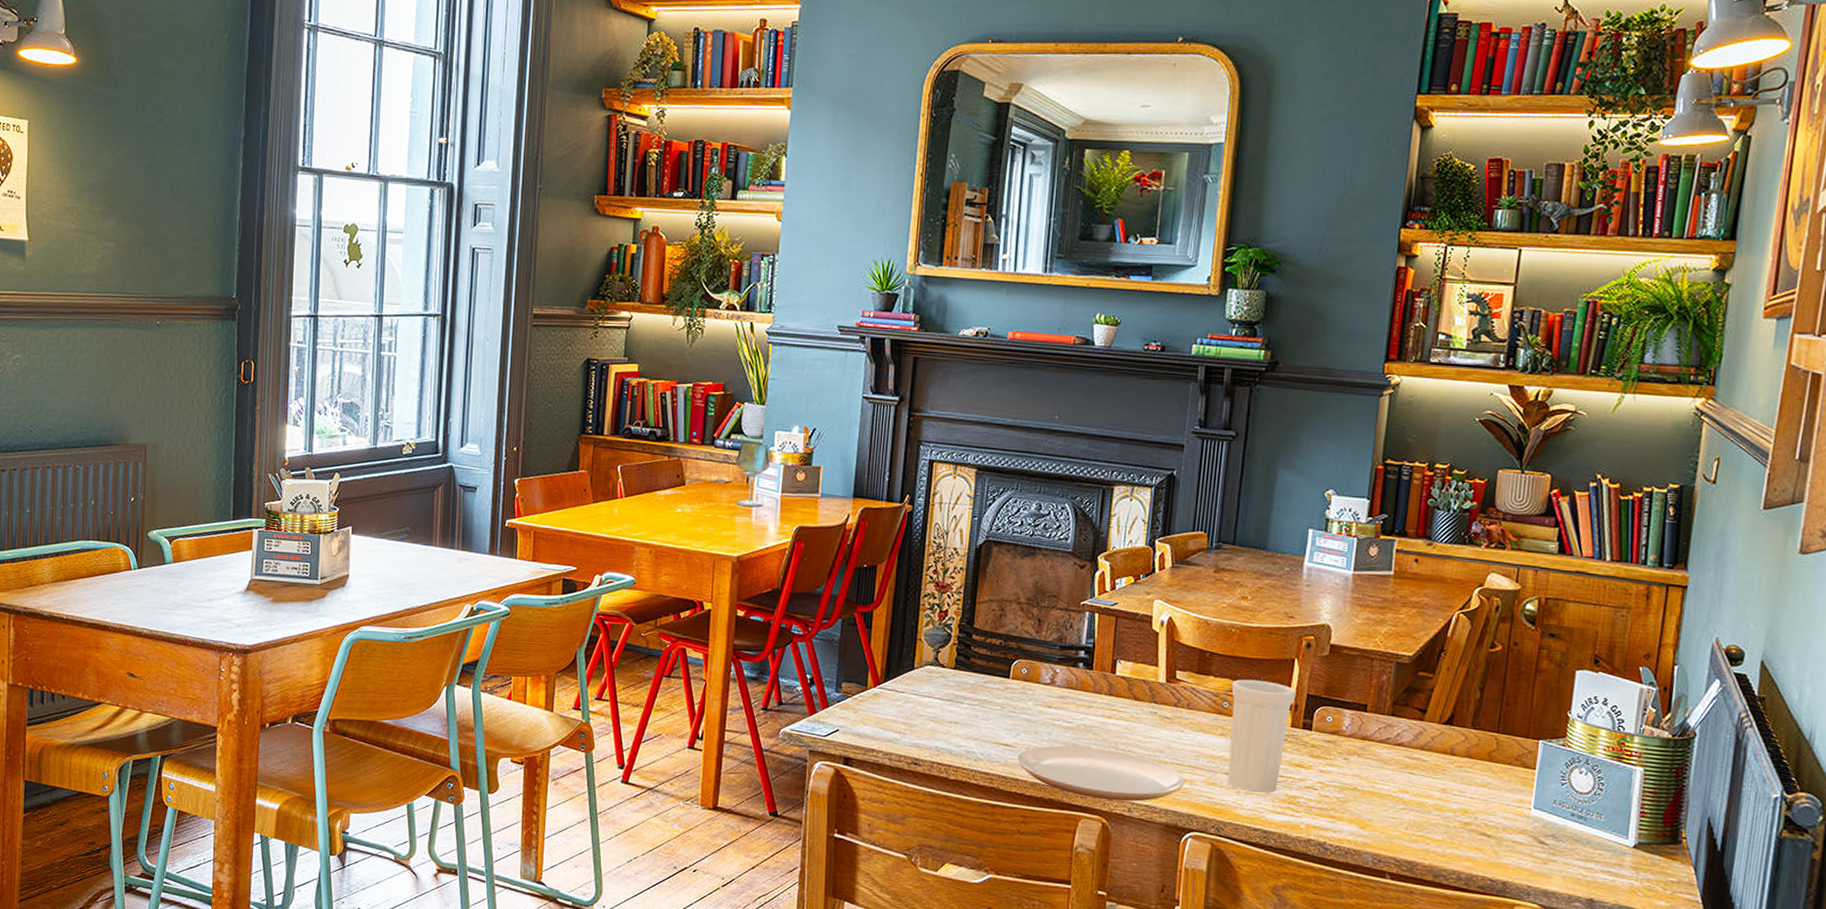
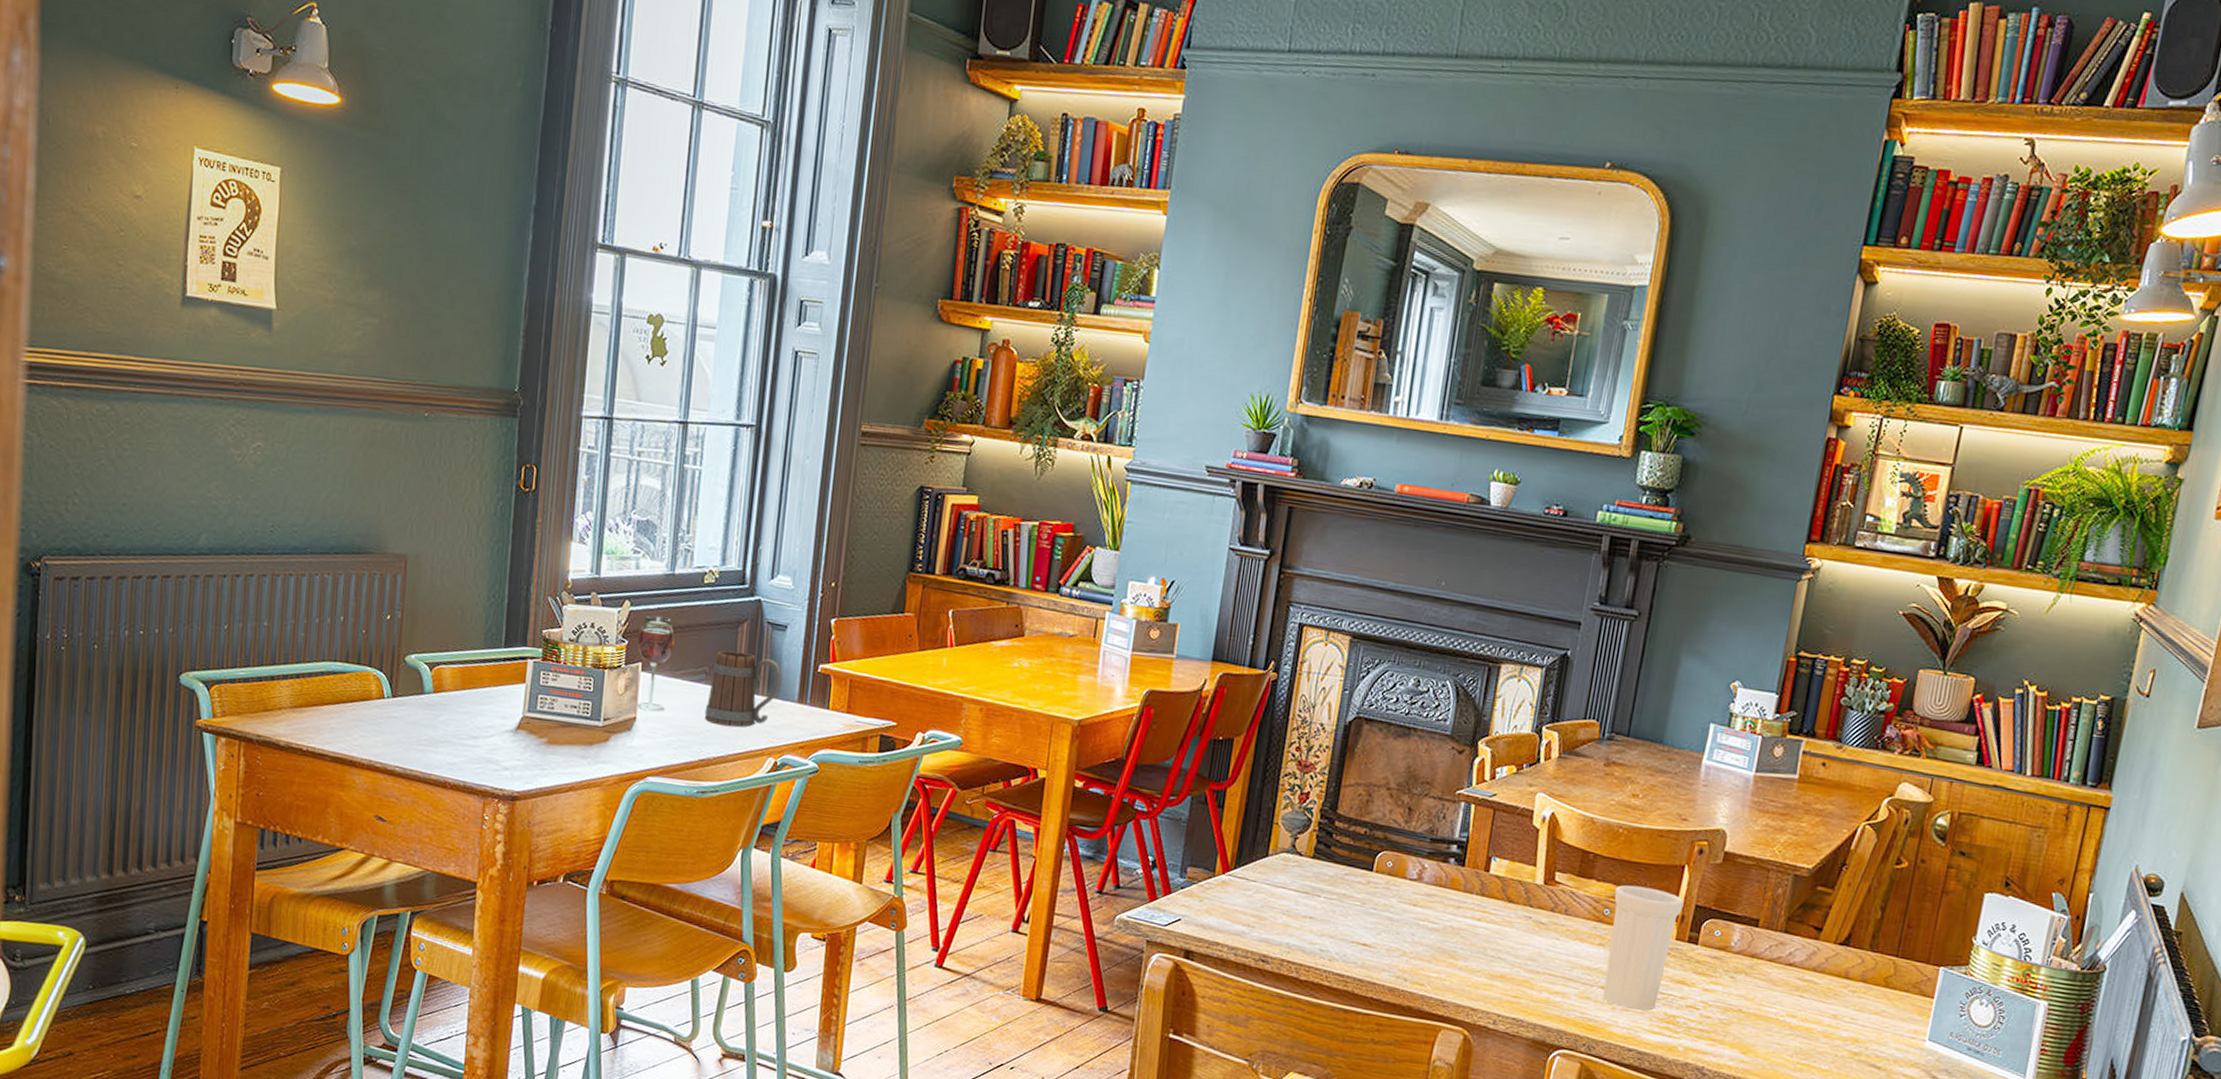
wineglass: none [347,485,380,569] -> present [637,615,675,712]
beer mug: none [408,512,474,580] -> present [704,650,782,728]
wine glass: present [735,442,770,507] -> none [1081,591,1121,666]
plate: present [1017,745,1185,801] -> none [1376,948,1557,1014]

